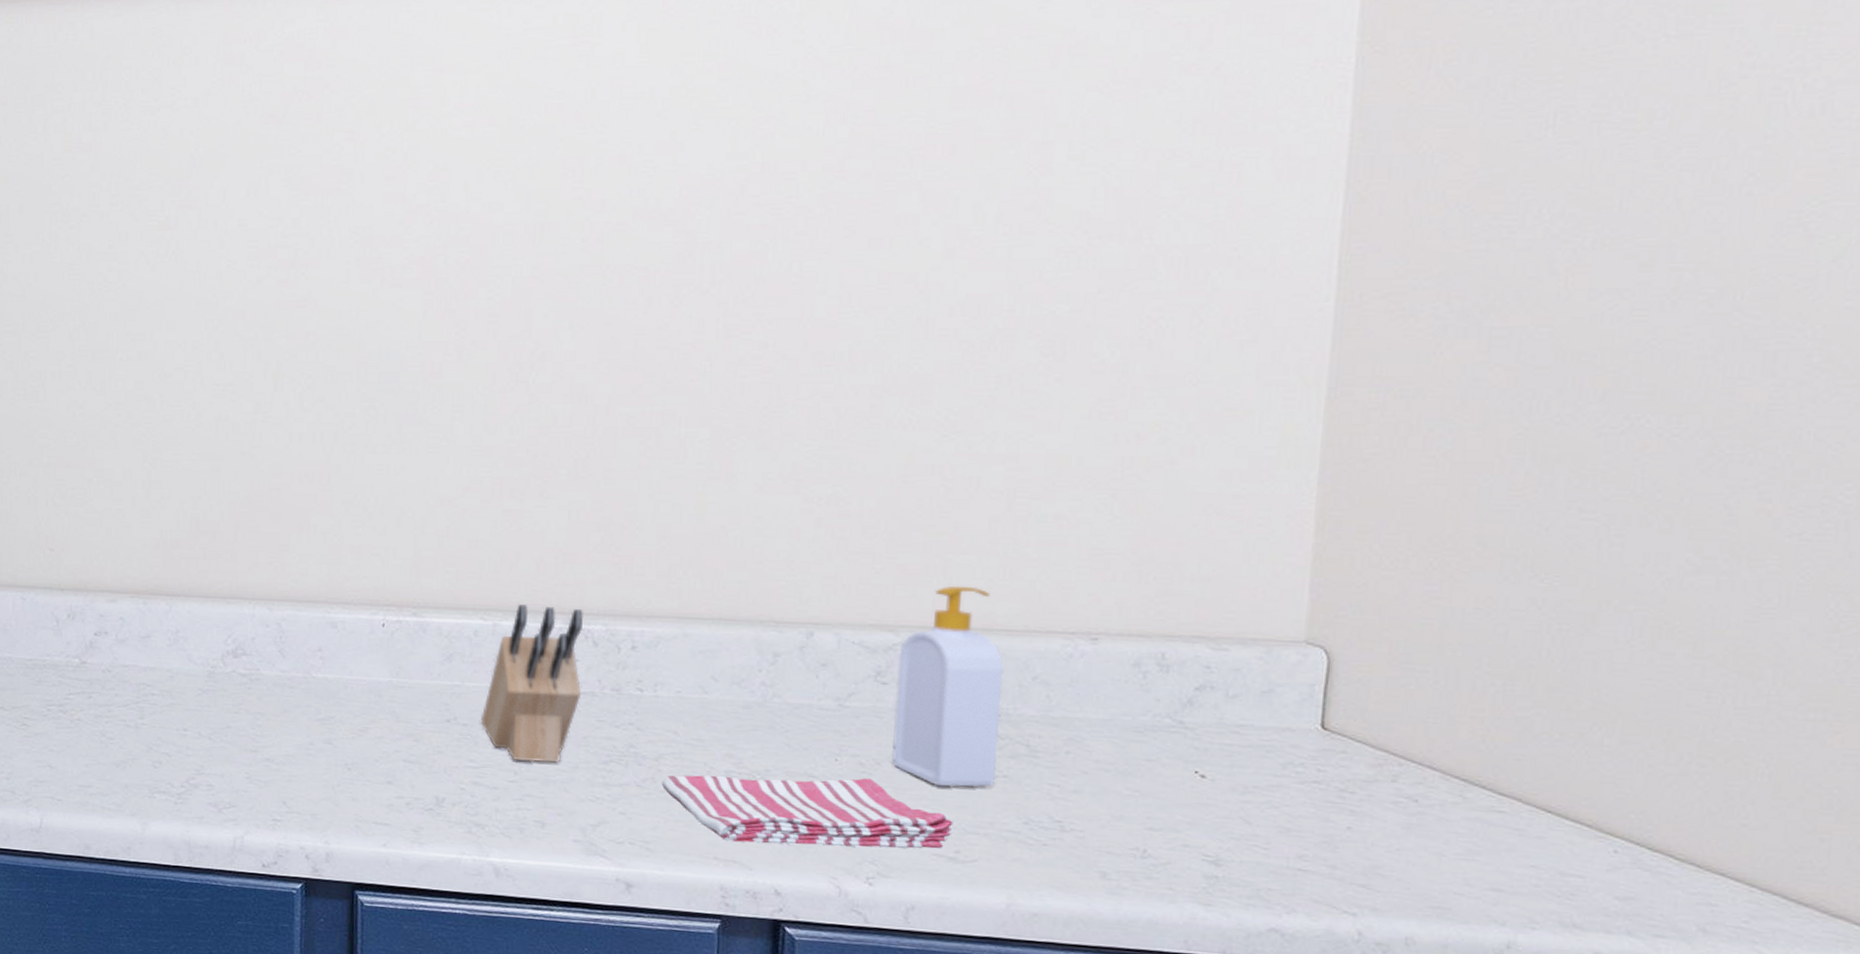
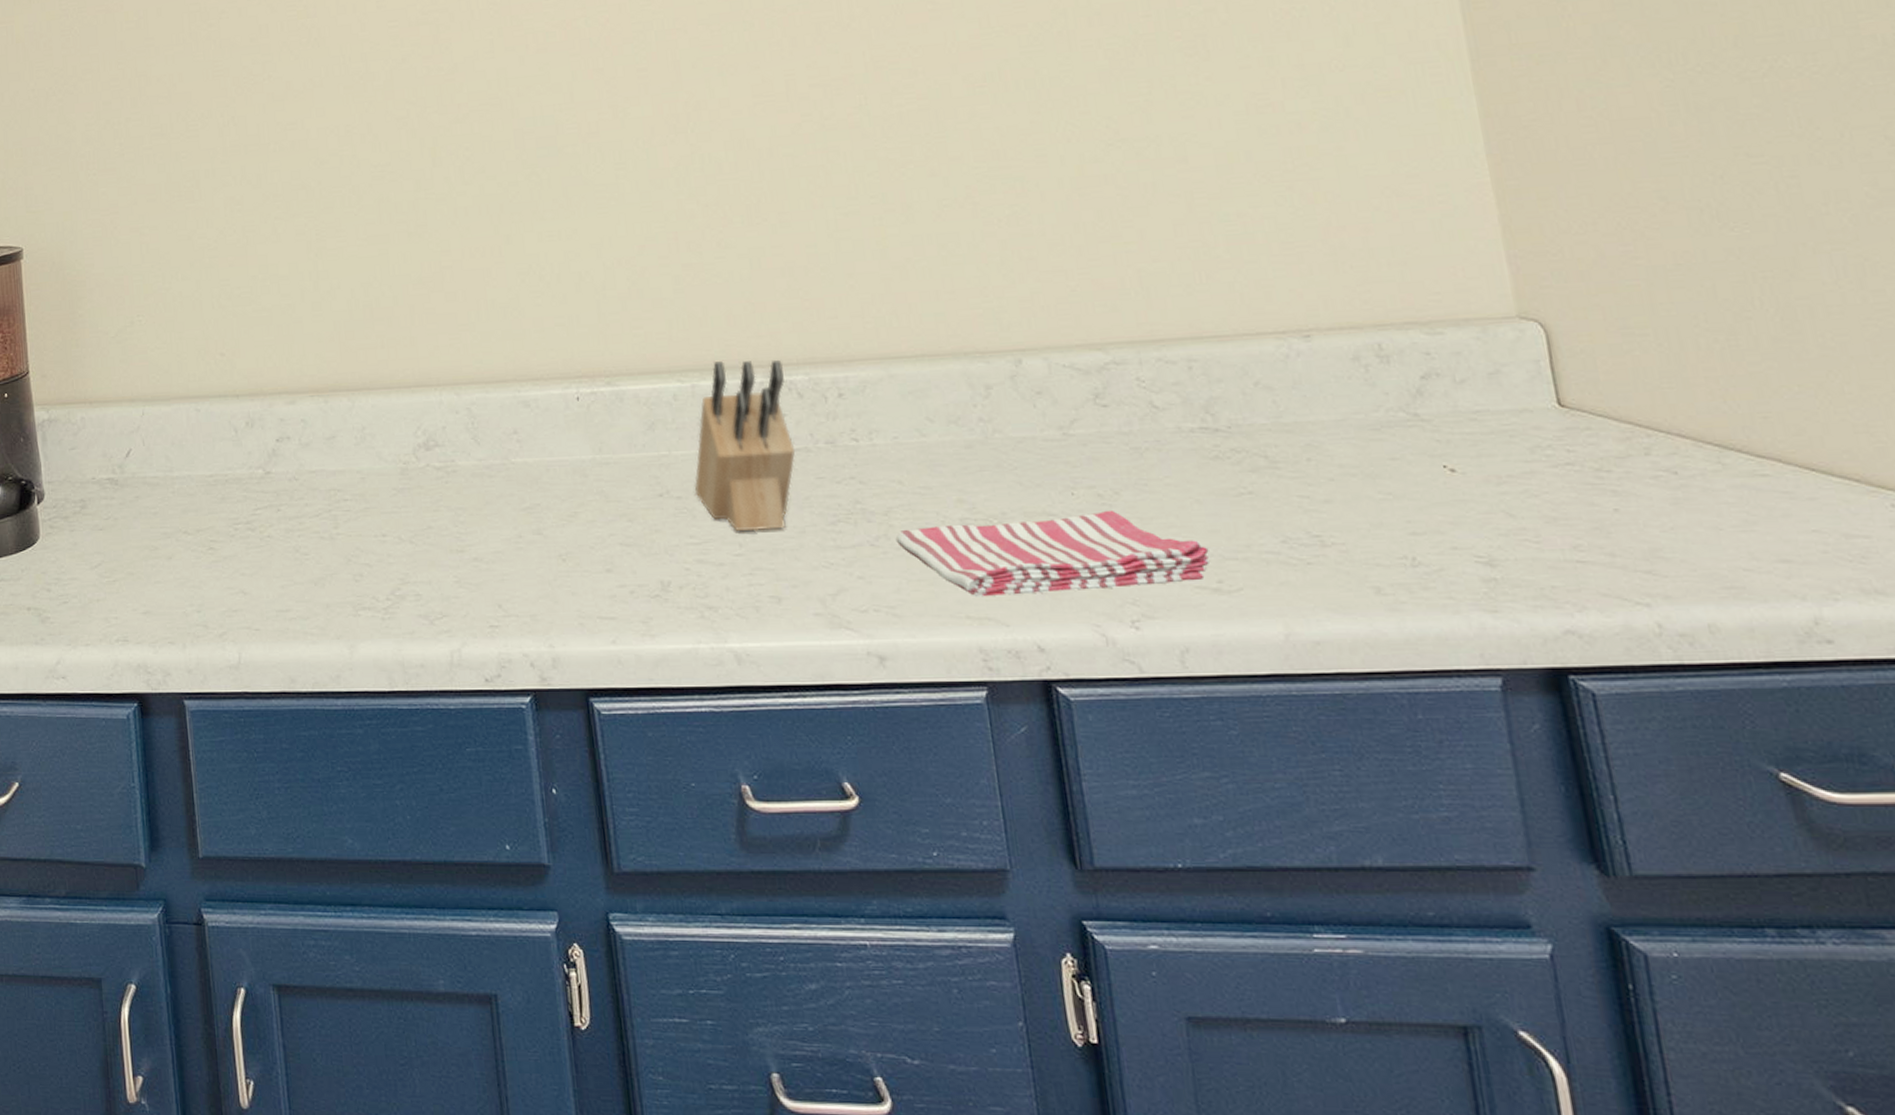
soap bottle: present [892,585,1004,787] -> none [1113,294,1241,511]

